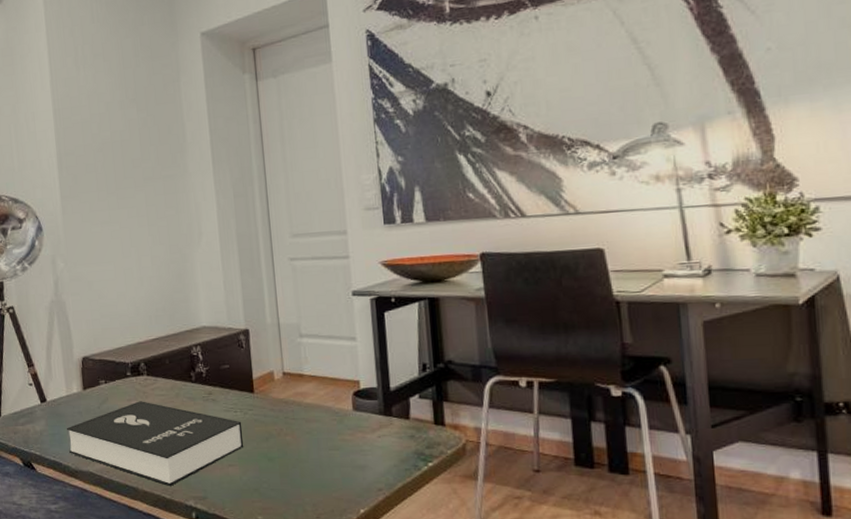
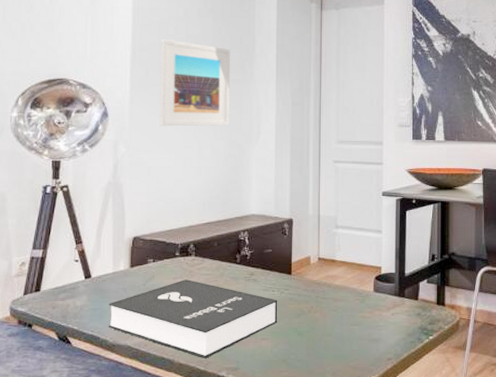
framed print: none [86,139,167,236] -> present [159,39,230,127]

